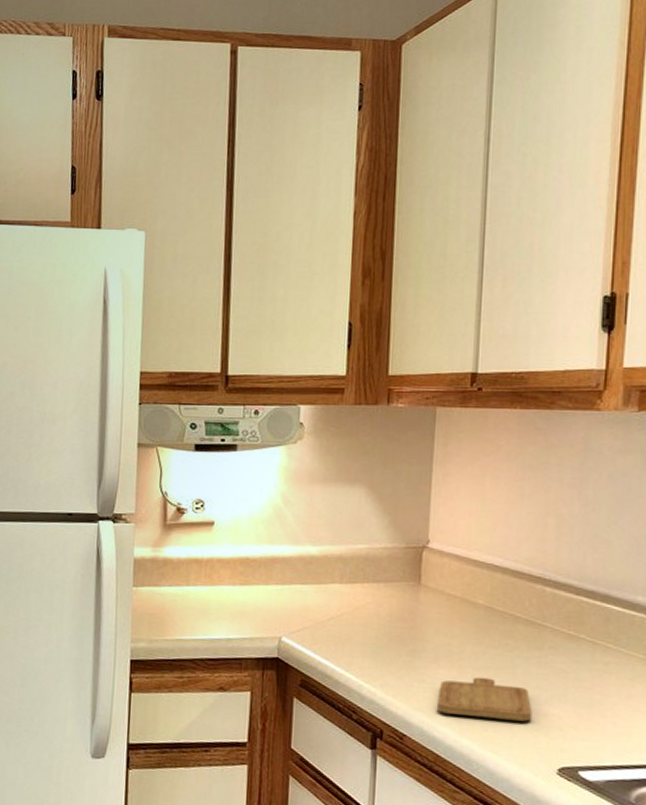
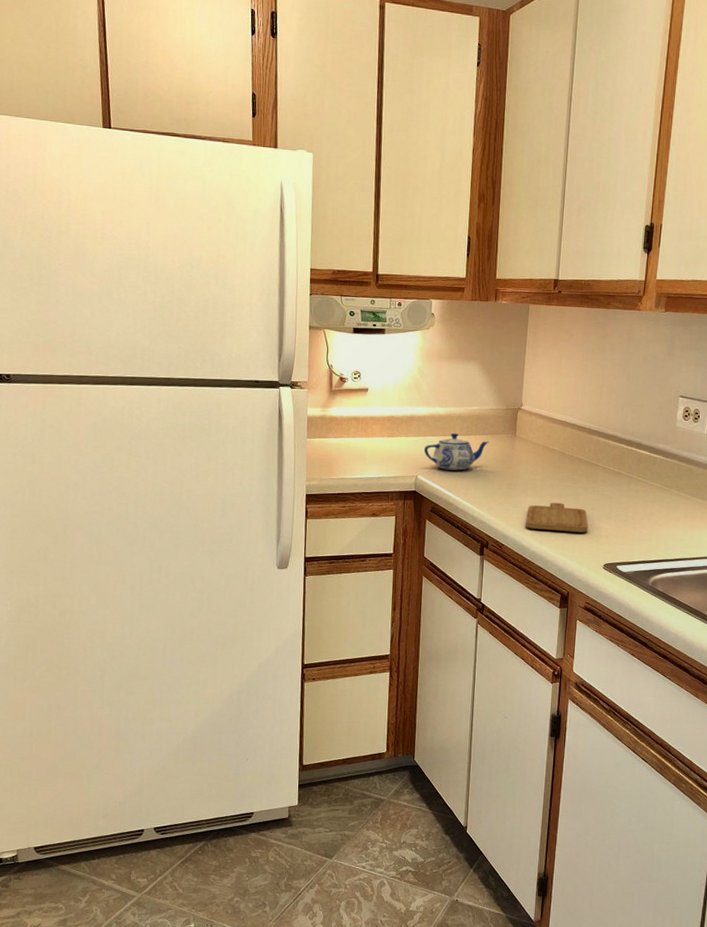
teapot: none [290,579,382,631] -> present [424,432,489,471]

